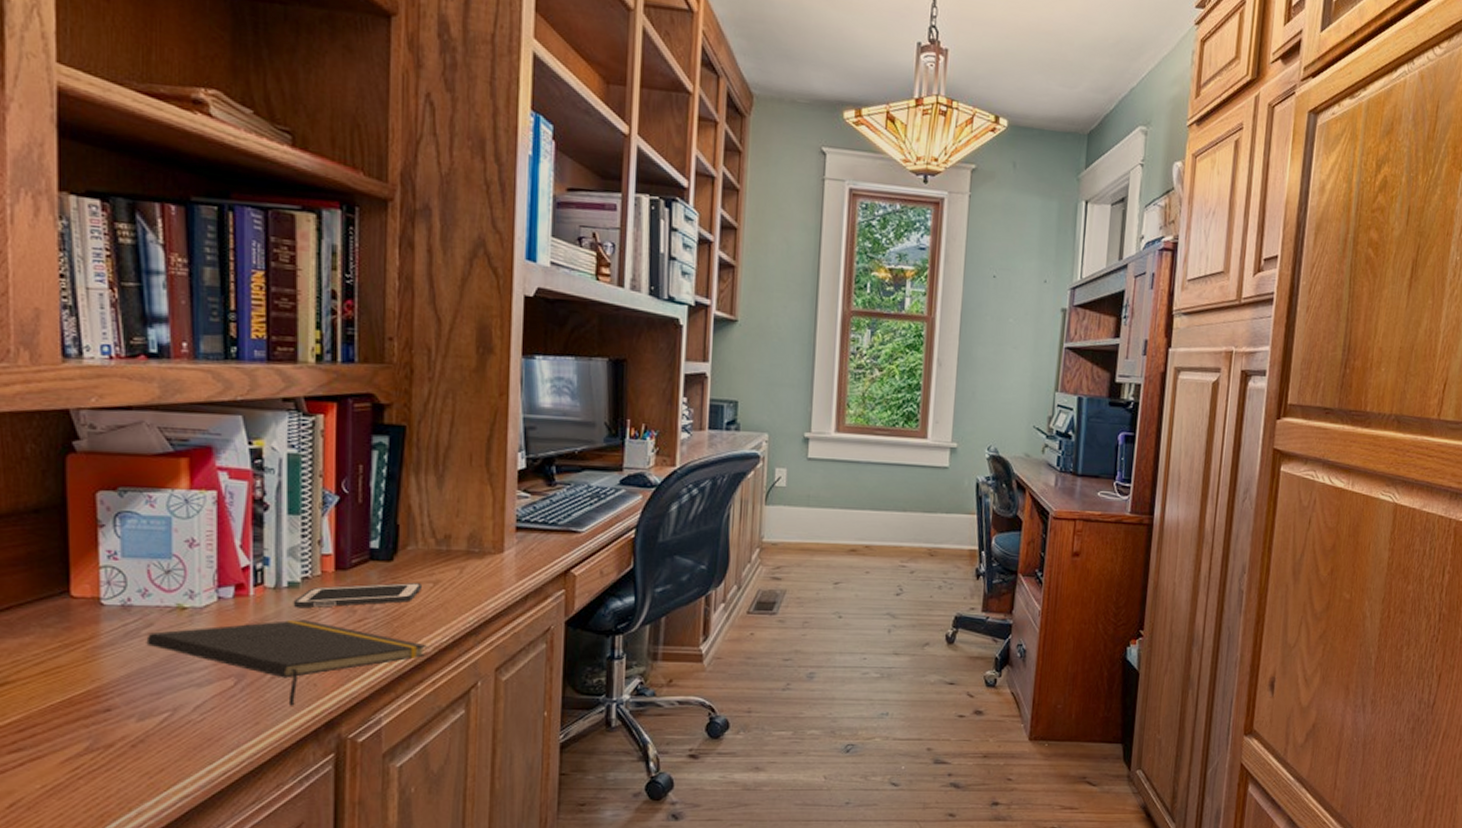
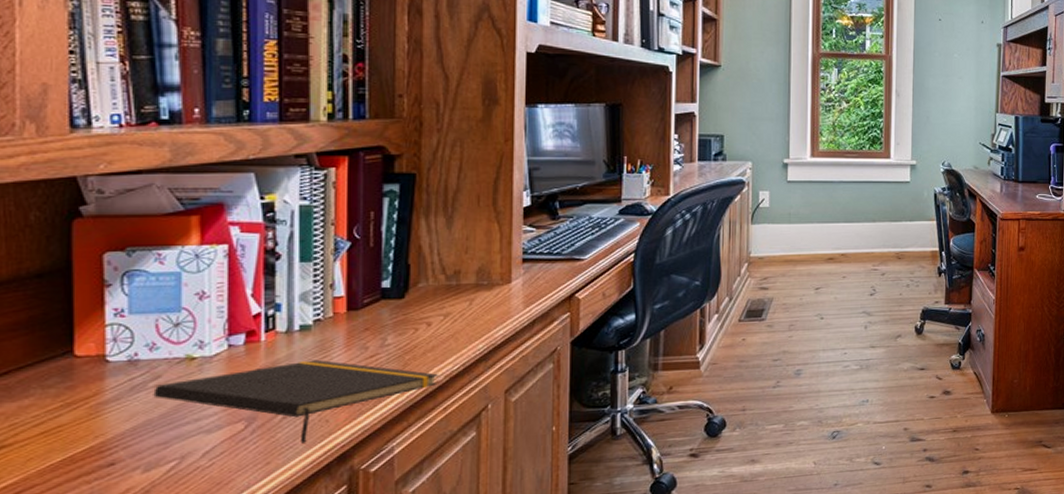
cell phone: present [293,583,422,609] -> none [305,317,432,350]

